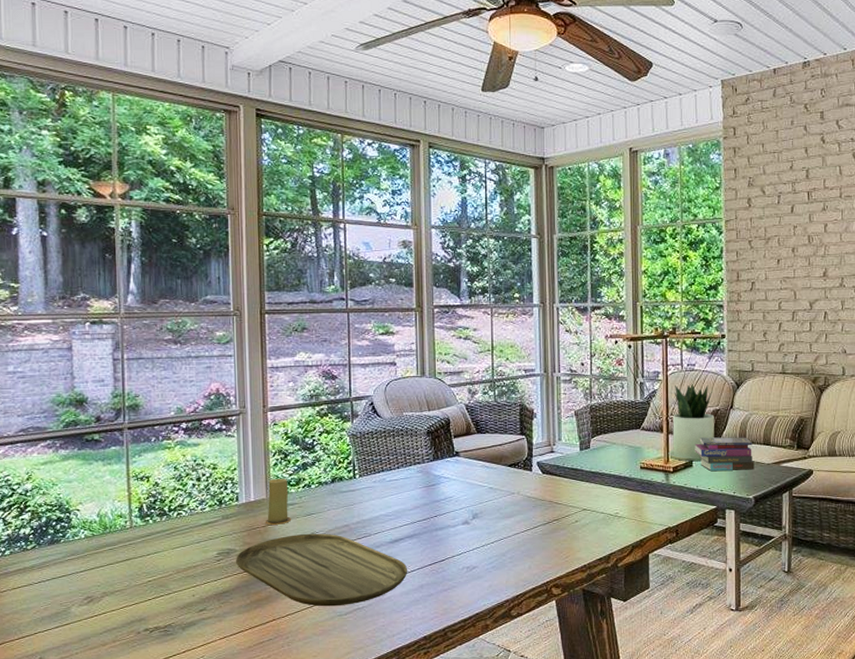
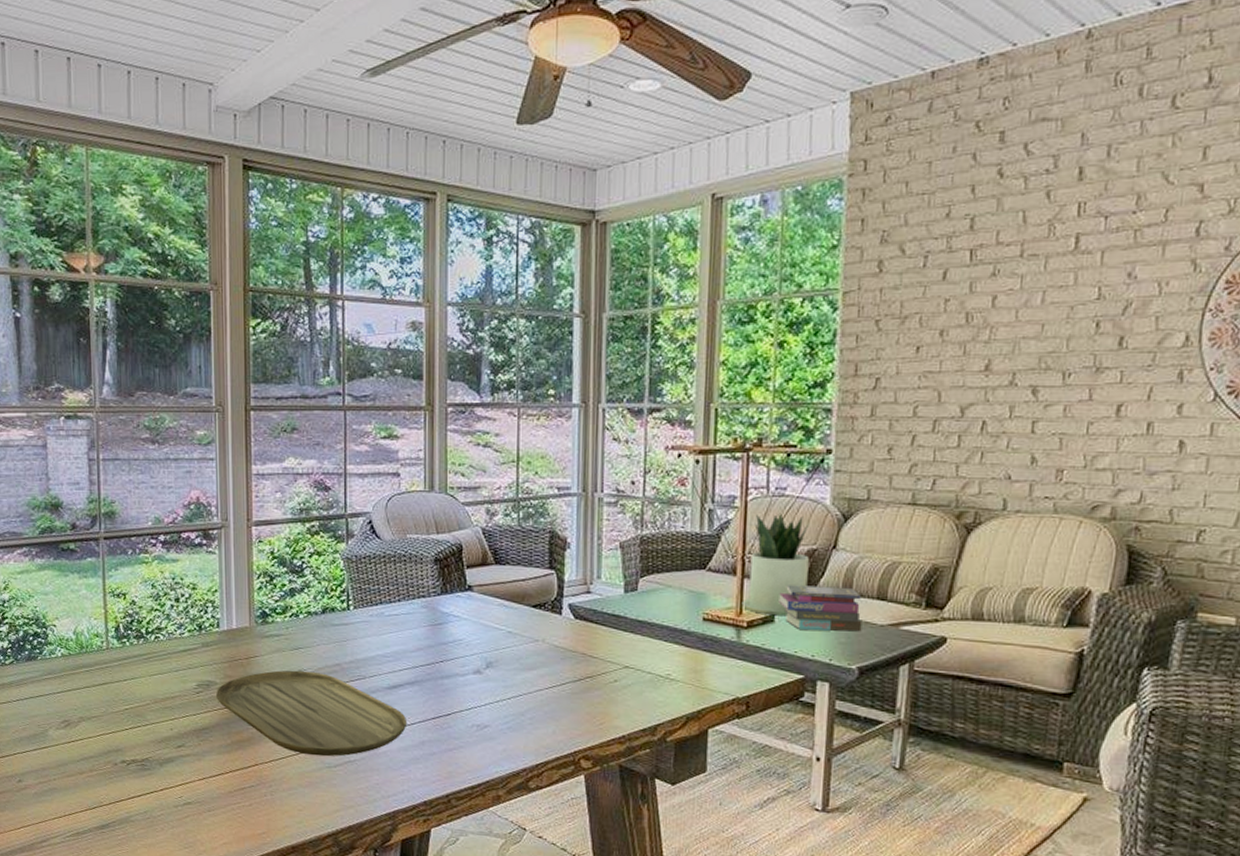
candle: present [265,479,292,525] -> none [247,605,277,658]

